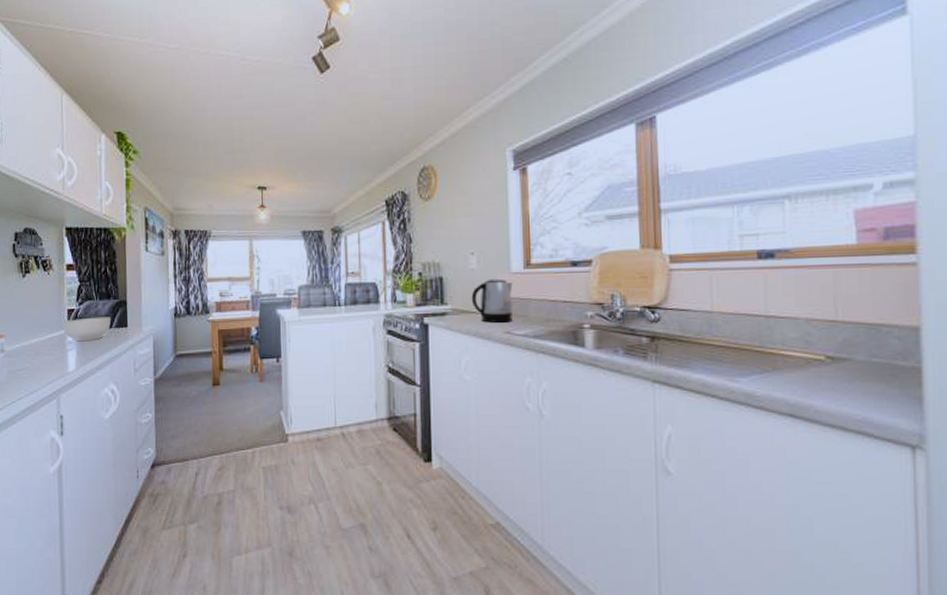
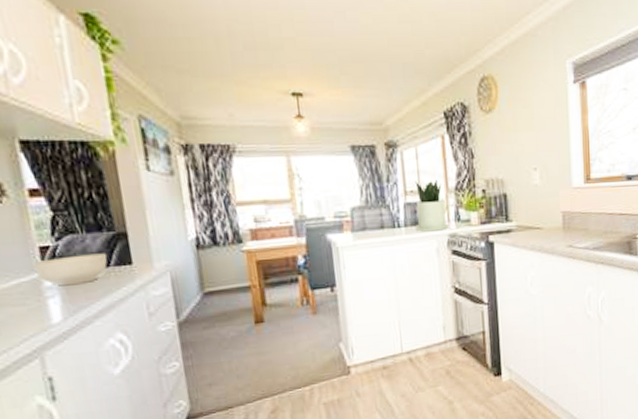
planter: none [354,262,386,311] -> present [415,179,450,232]
kettle: present [471,278,513,323] -> none [535,193,574,238]

